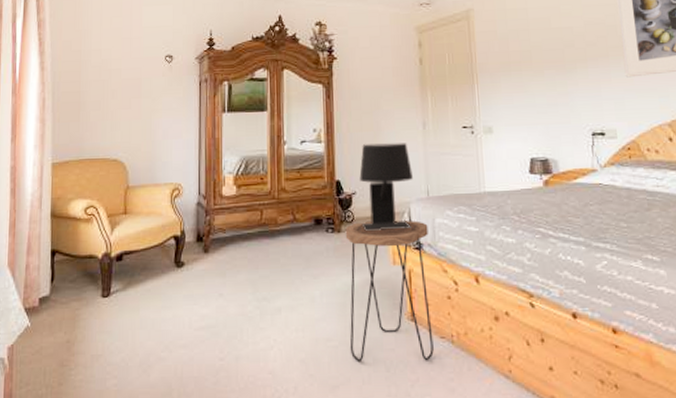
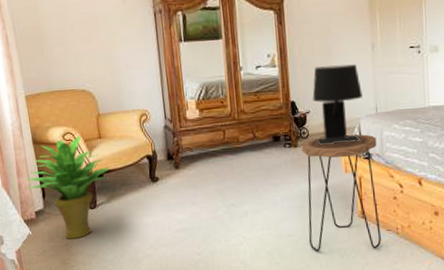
potted plant: none [36,210,131,334] -> present [26,135,110,239]

